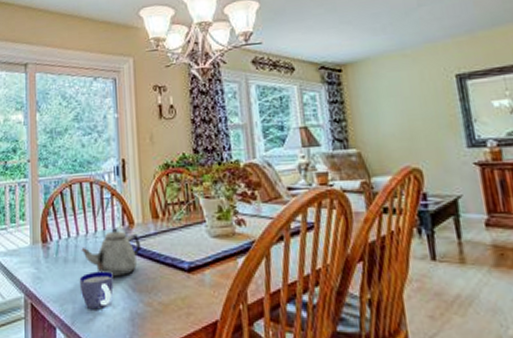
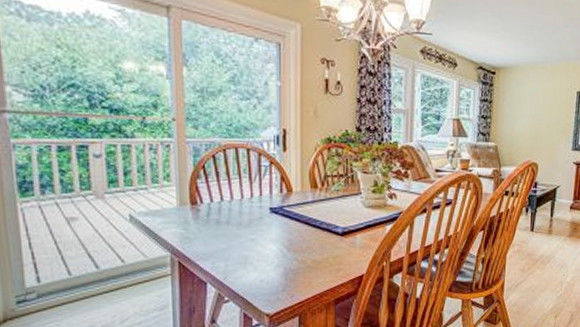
cup: present [79,271,114,308] -> none [233,233,268,266]
teapot: present [81,228,142,277] -> none [235,194,299,239]

